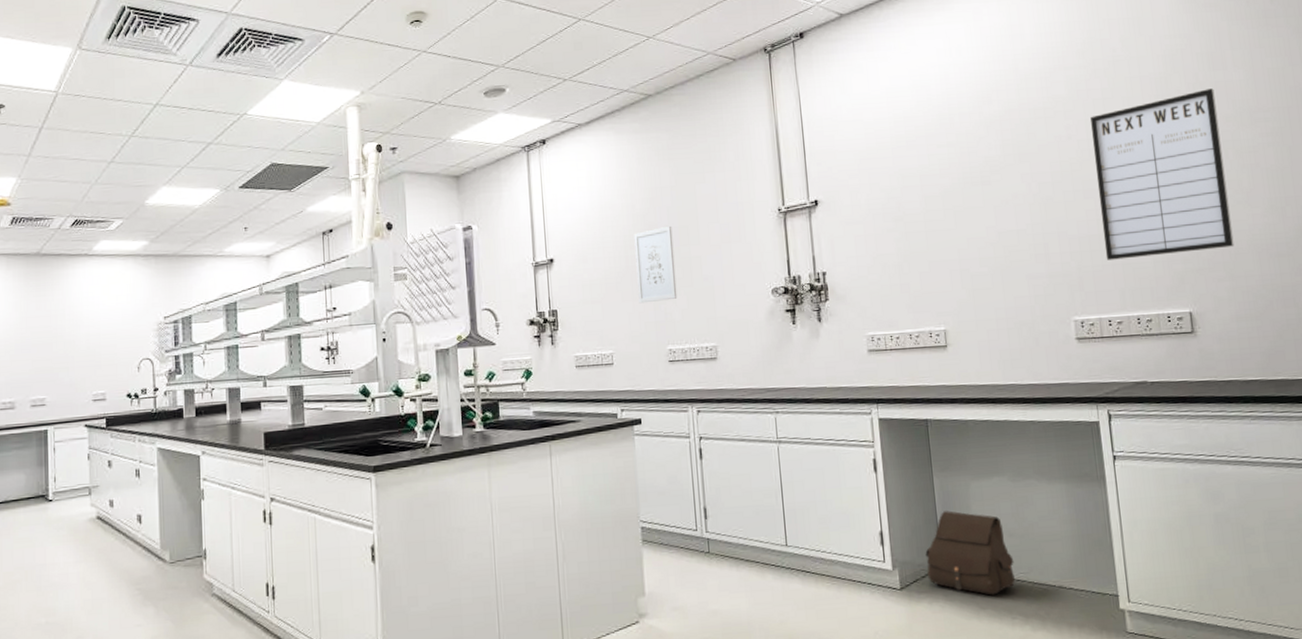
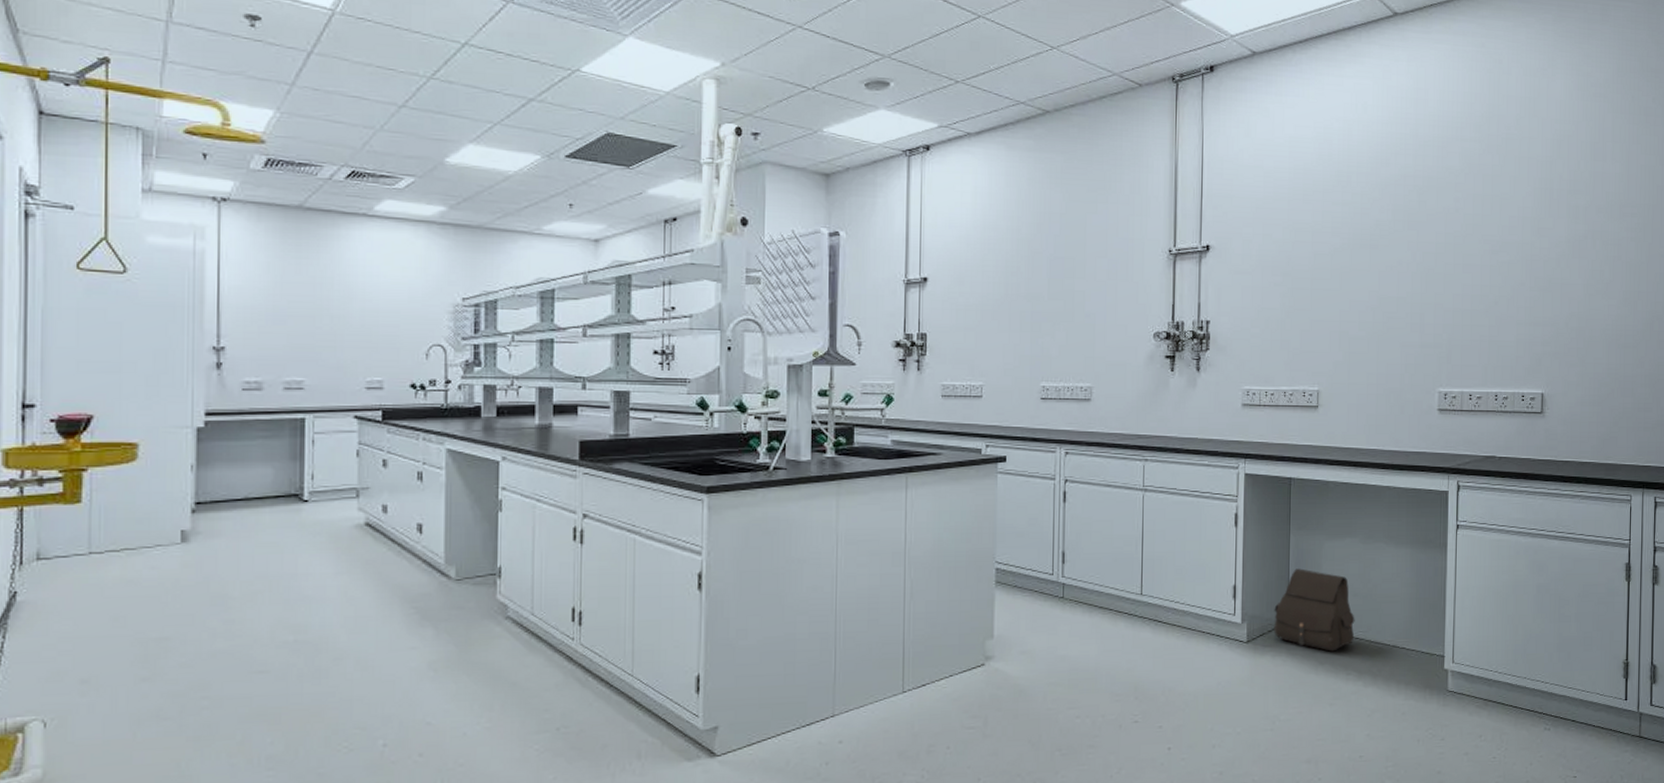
wall art: present [634,225,678,304] -> none [1015,255,1058,335]
writing board: present [1090,88,1235,260] -> none [1475,178,1592,337]

